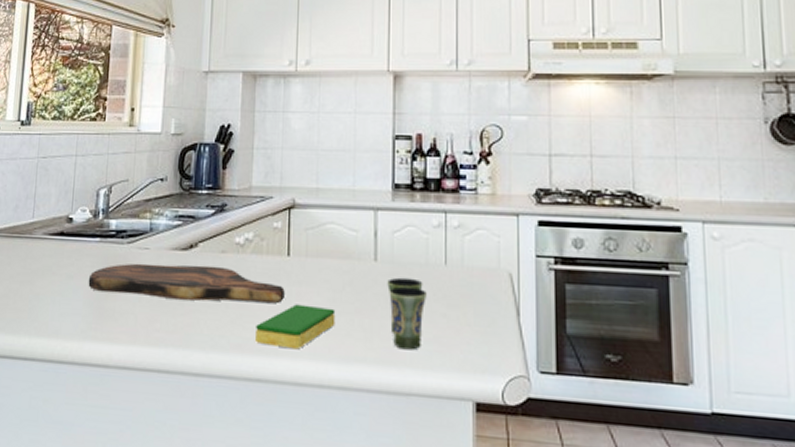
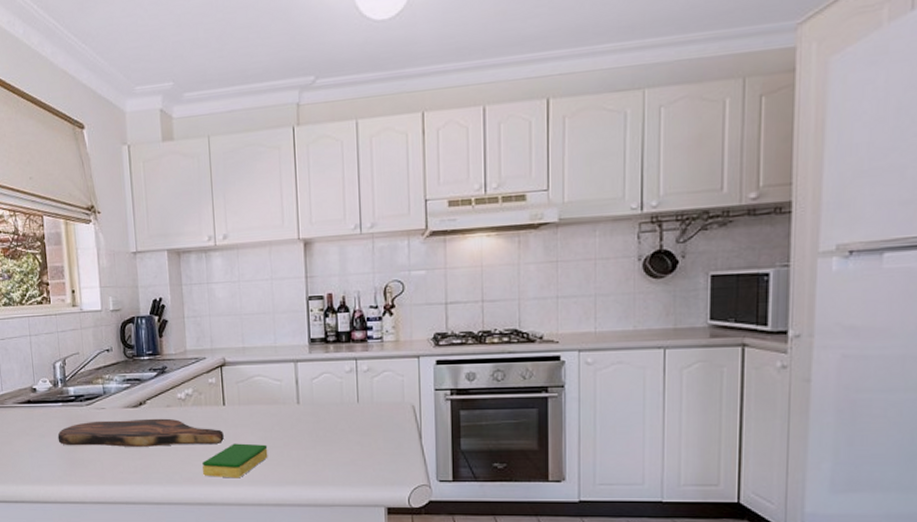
cup: present [387,277,427,350] -> none [309,415,343,472]

